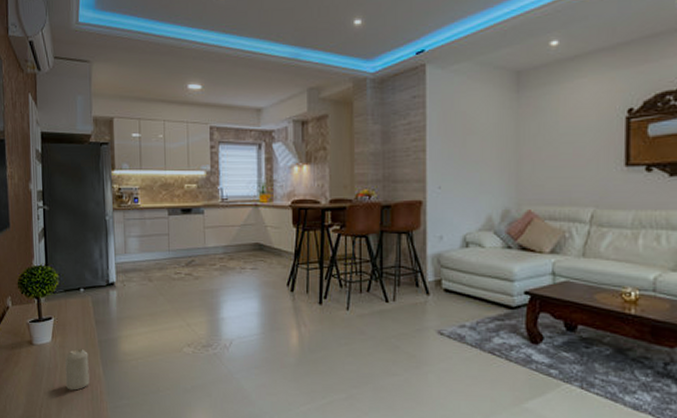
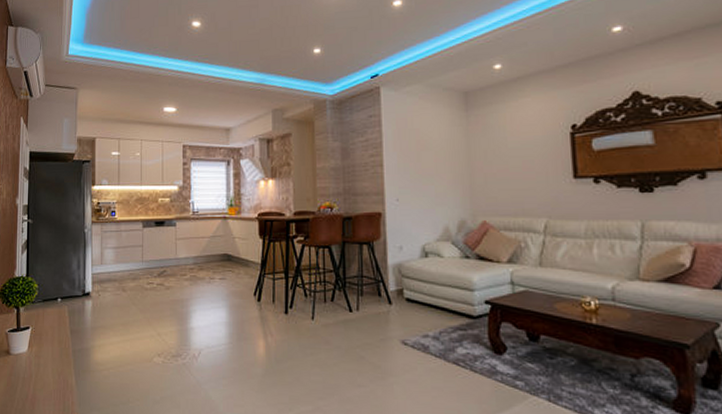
candle: present [65,348,89,391] -> none [40,357,62,401]

